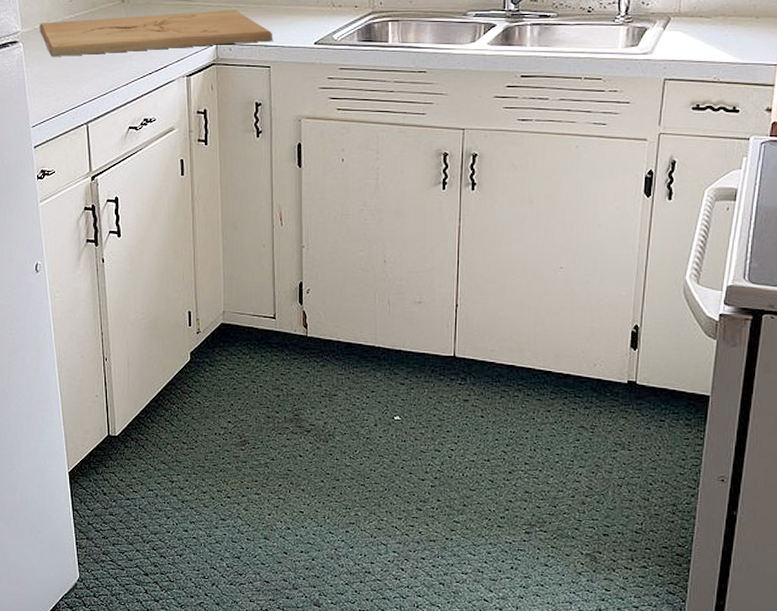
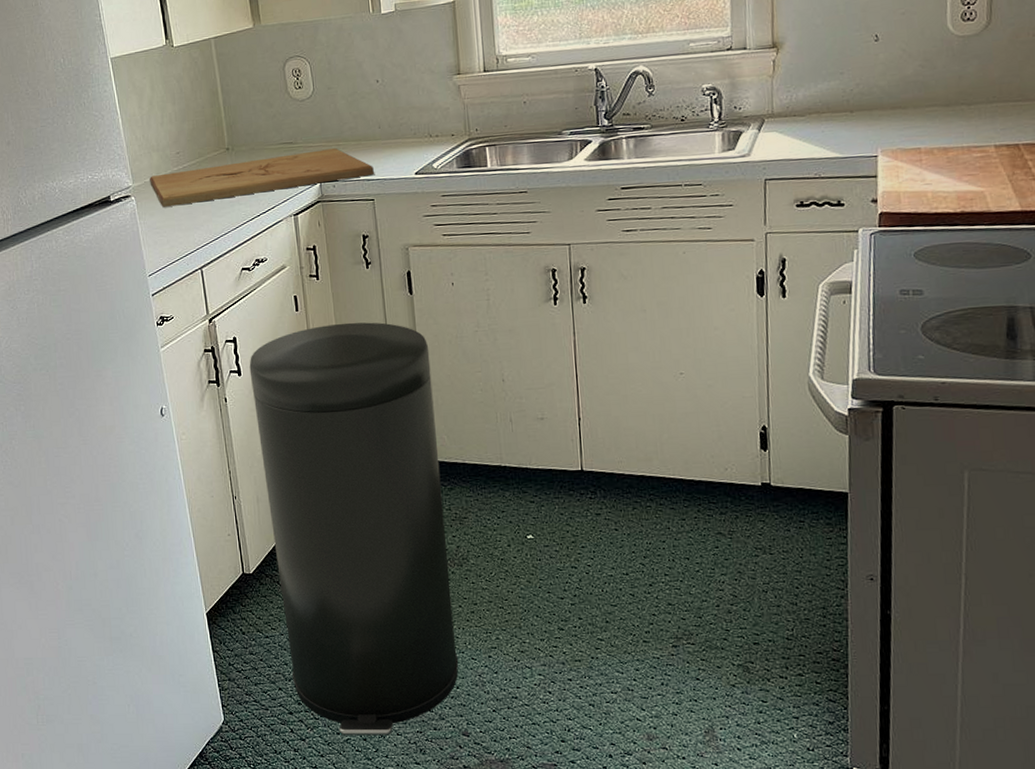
pedal bin: none [129,191,316,602] -> present [249,322,459,736]

